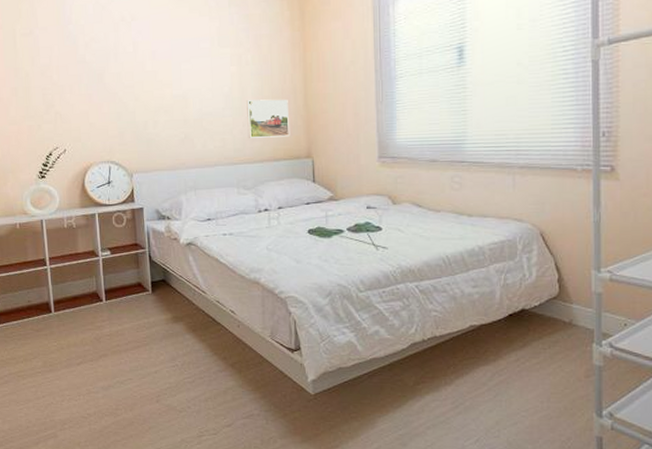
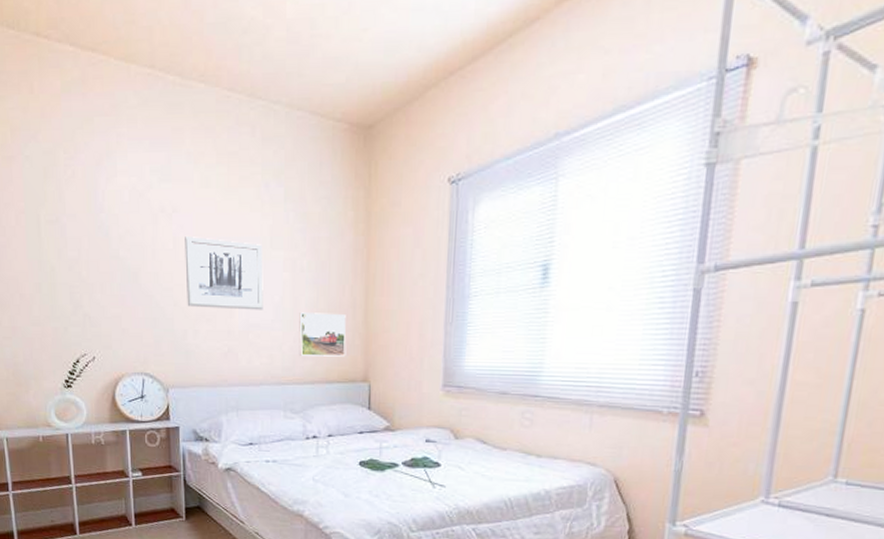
wall art: none [143,40,214,101] -> present [185,237,263,311]

